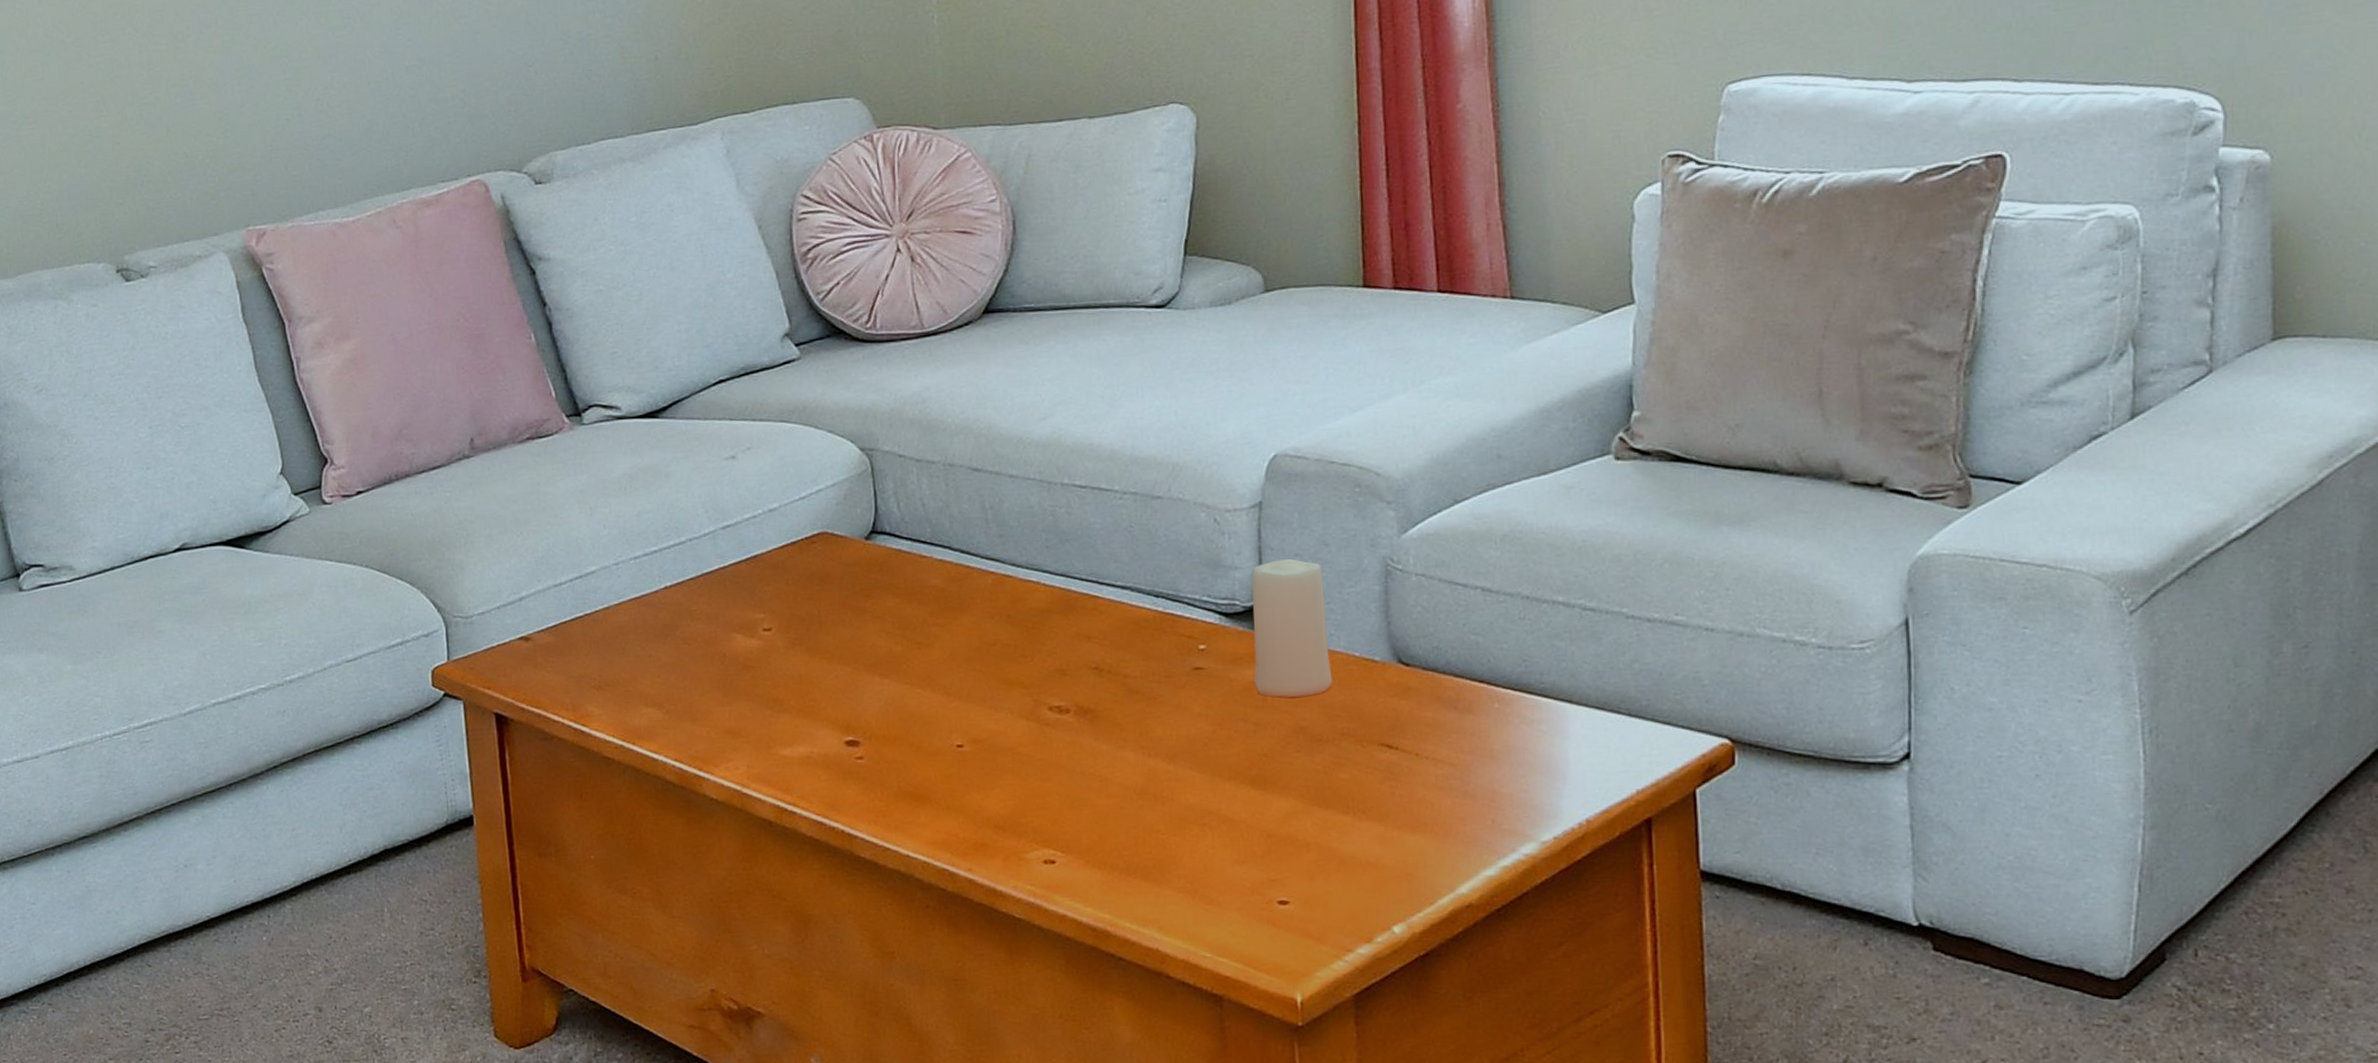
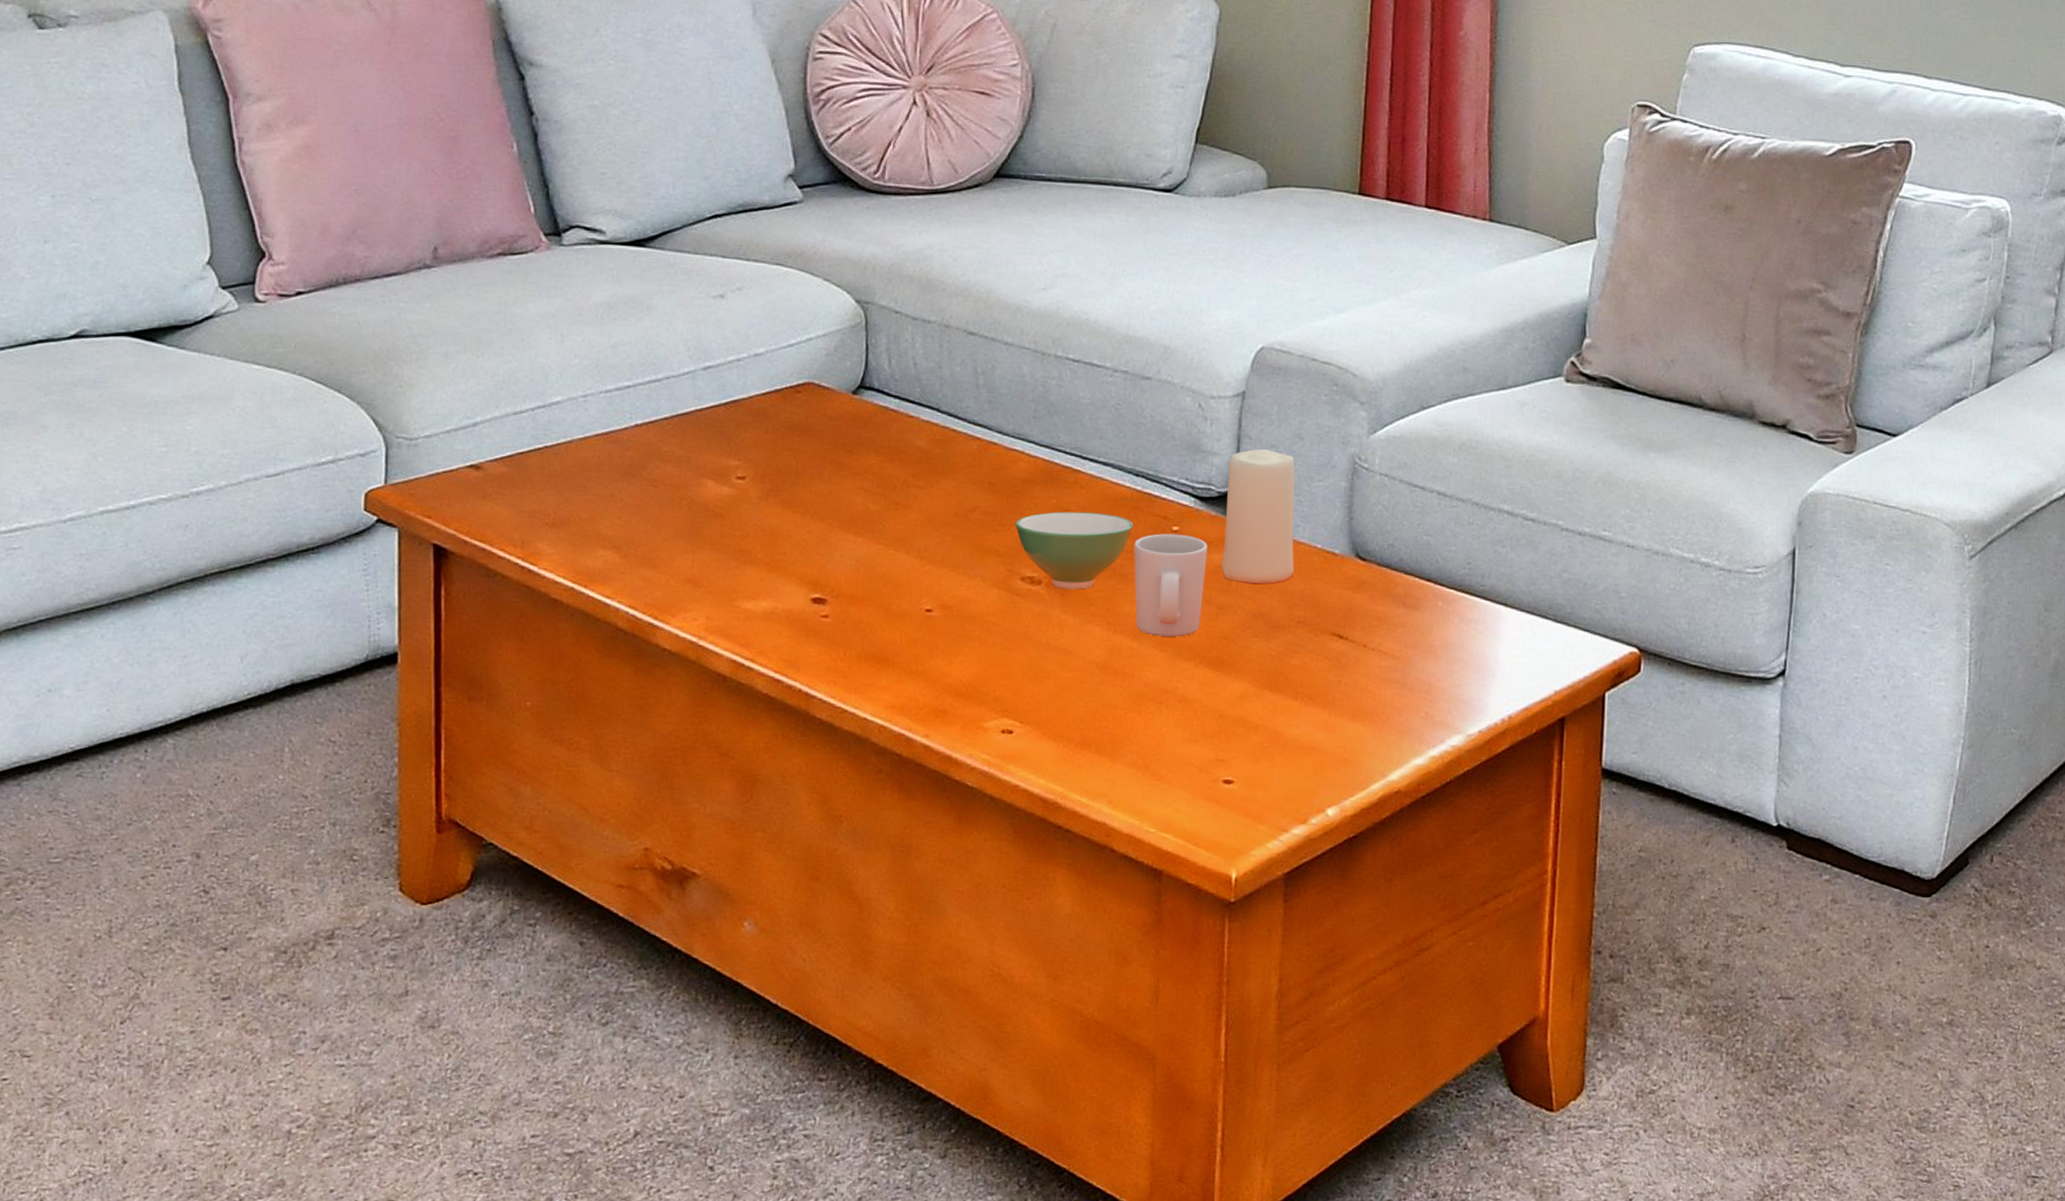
bowl: none [1037,637,1158,717] -> present [1015,511,1133,590]
mug: none [1160,652,1239,758] -> present [1134,533,1208,637]

